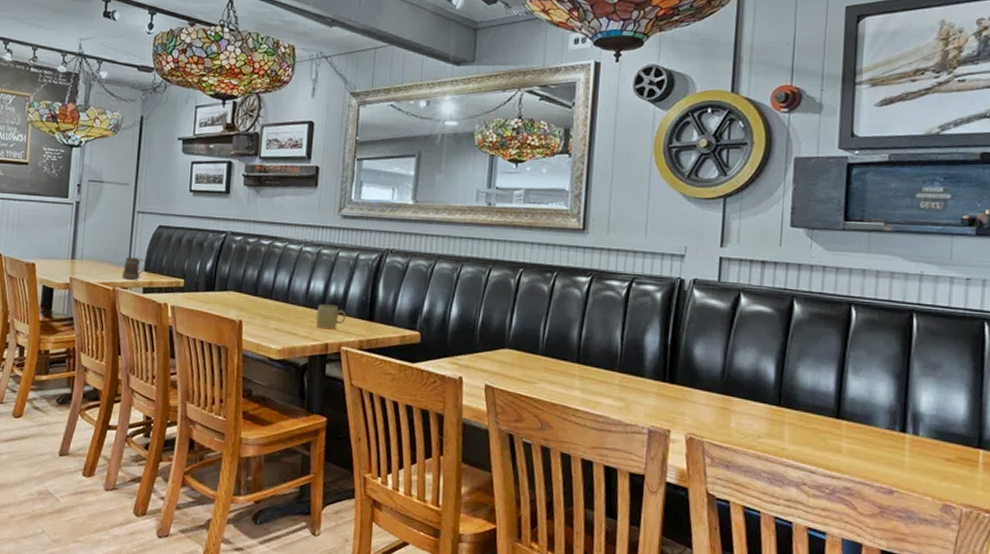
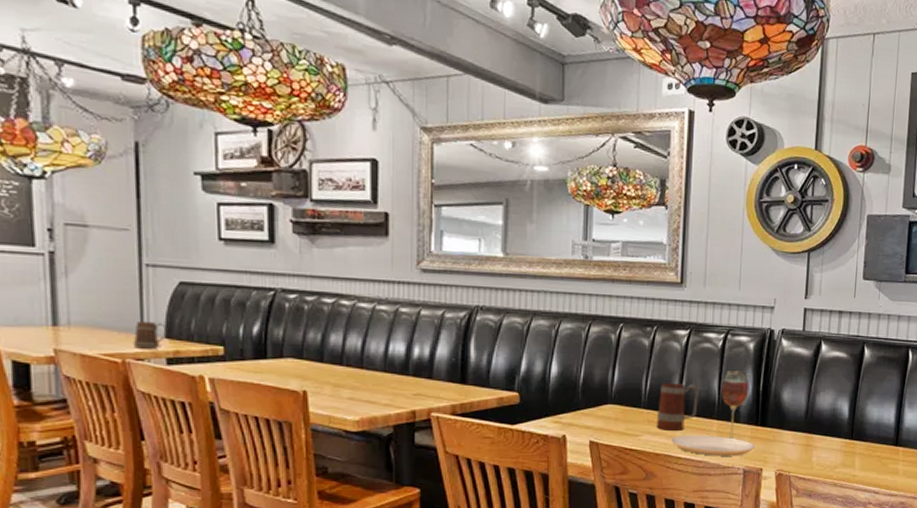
mug: present [315,304,346,330] -> none [399,368,434,396]
beer mug: none [554,330,601,382] -> present [657,382,700,432]
plate: none [568,386,662,414] -> present [671,434,755,456]
wineglass: none [624,319,656,398] -> present [721,369,749,441]

